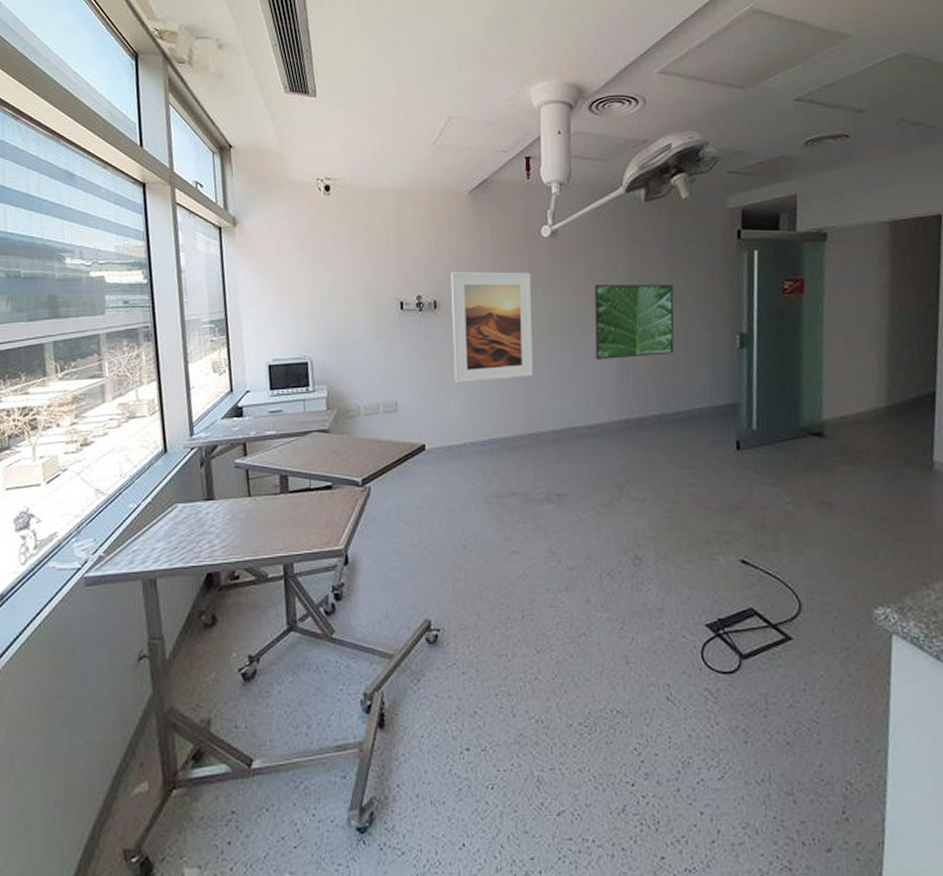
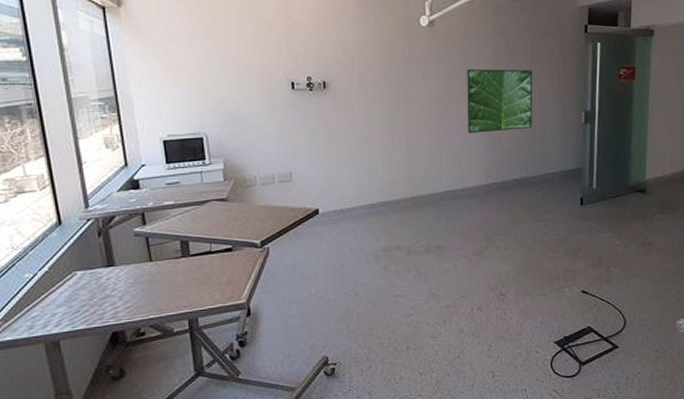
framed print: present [451,272,534,384] -> none [338,56,415,155]

